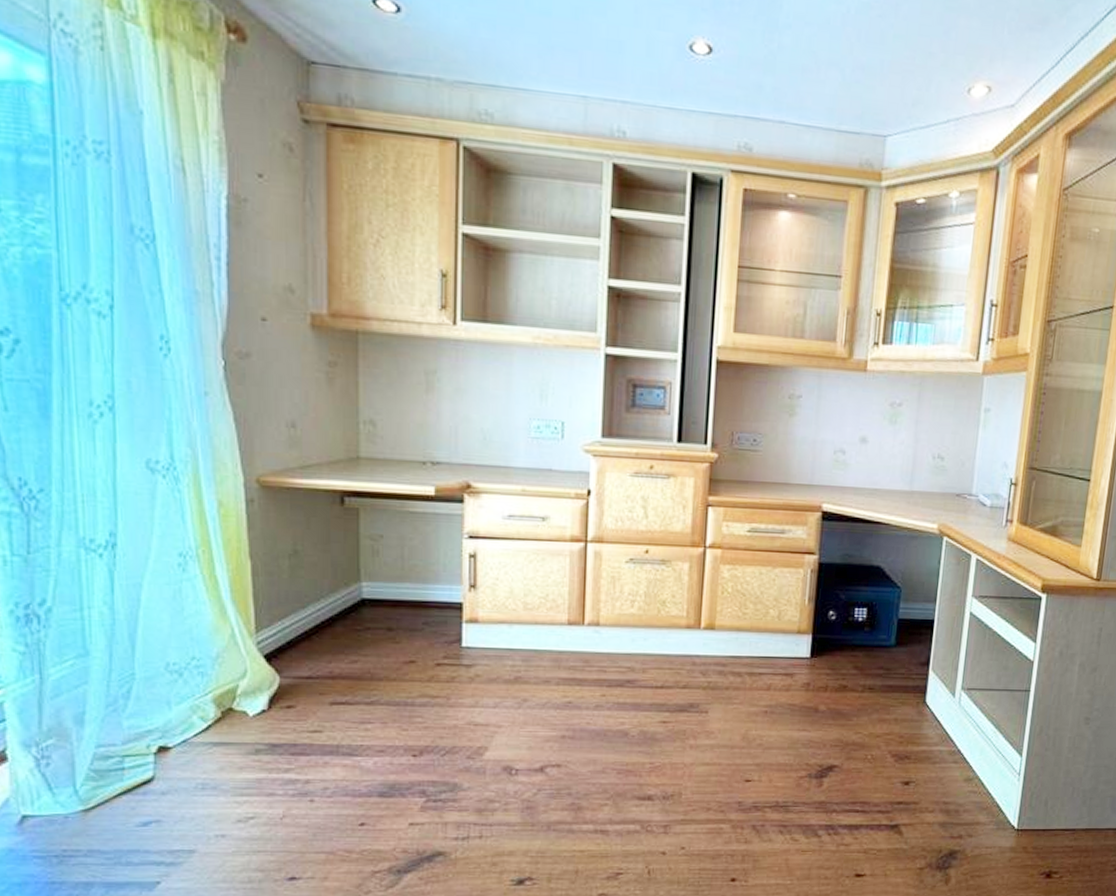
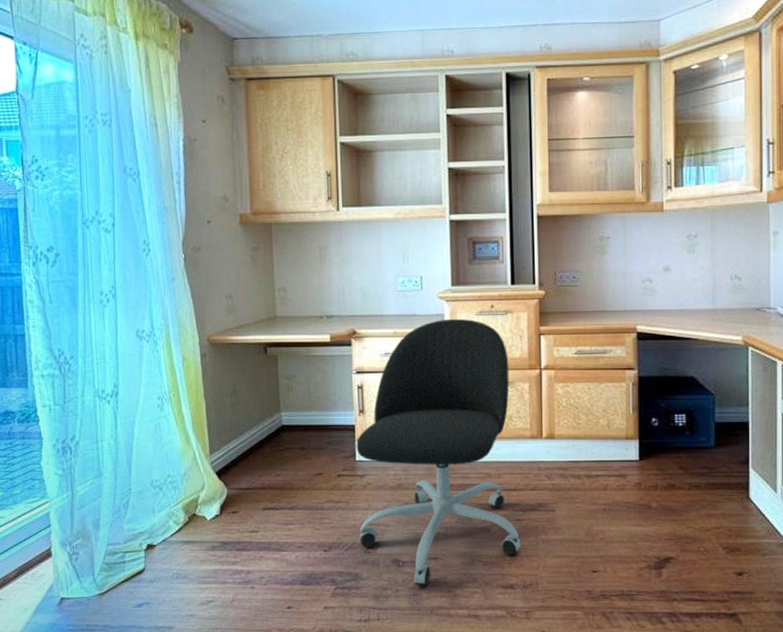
office chair: none [460,478,667,798] -> present [356,318,521,586]

